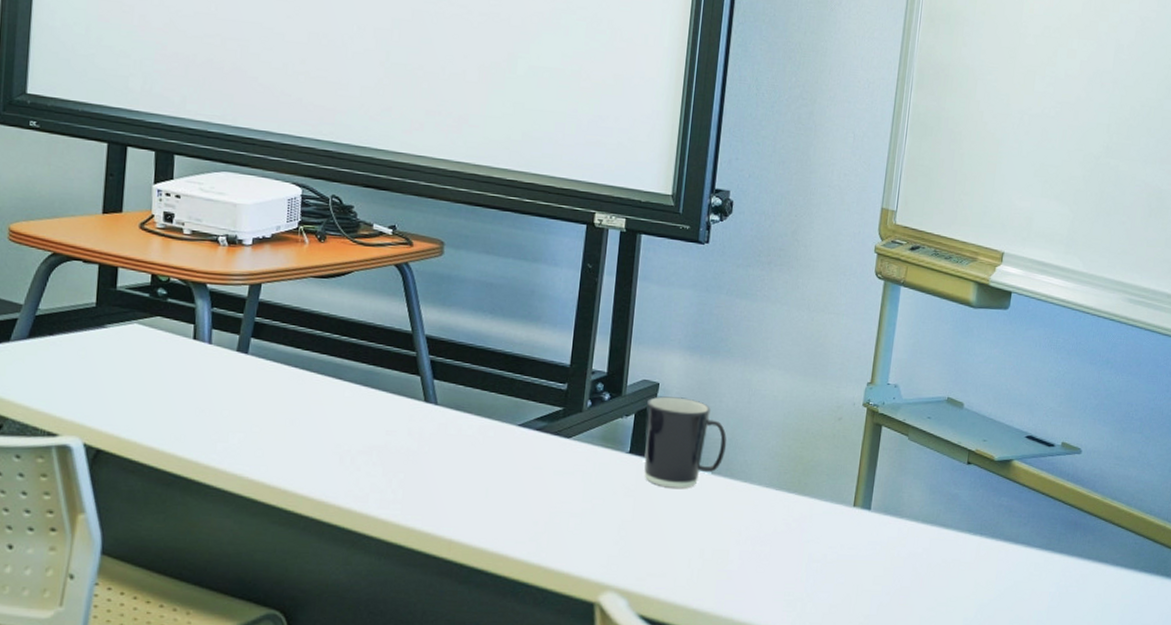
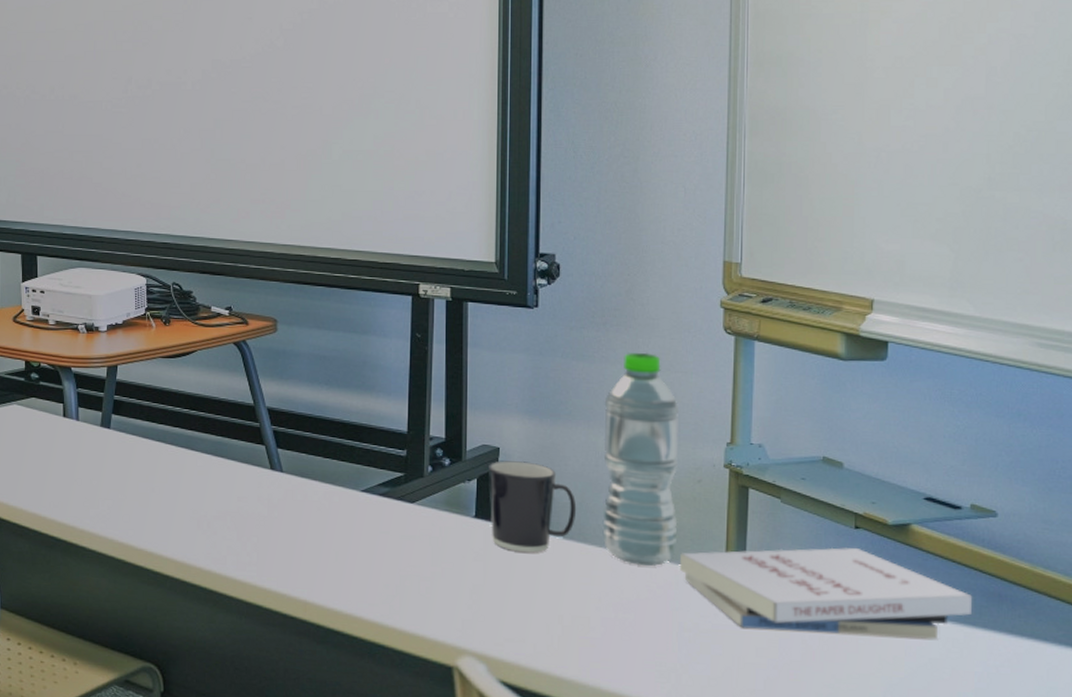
water bottle: none [748,293,830,500] -> present [602,352,680,566]
books: none [815,481,1055,564] -> present [680,547,973,639]

